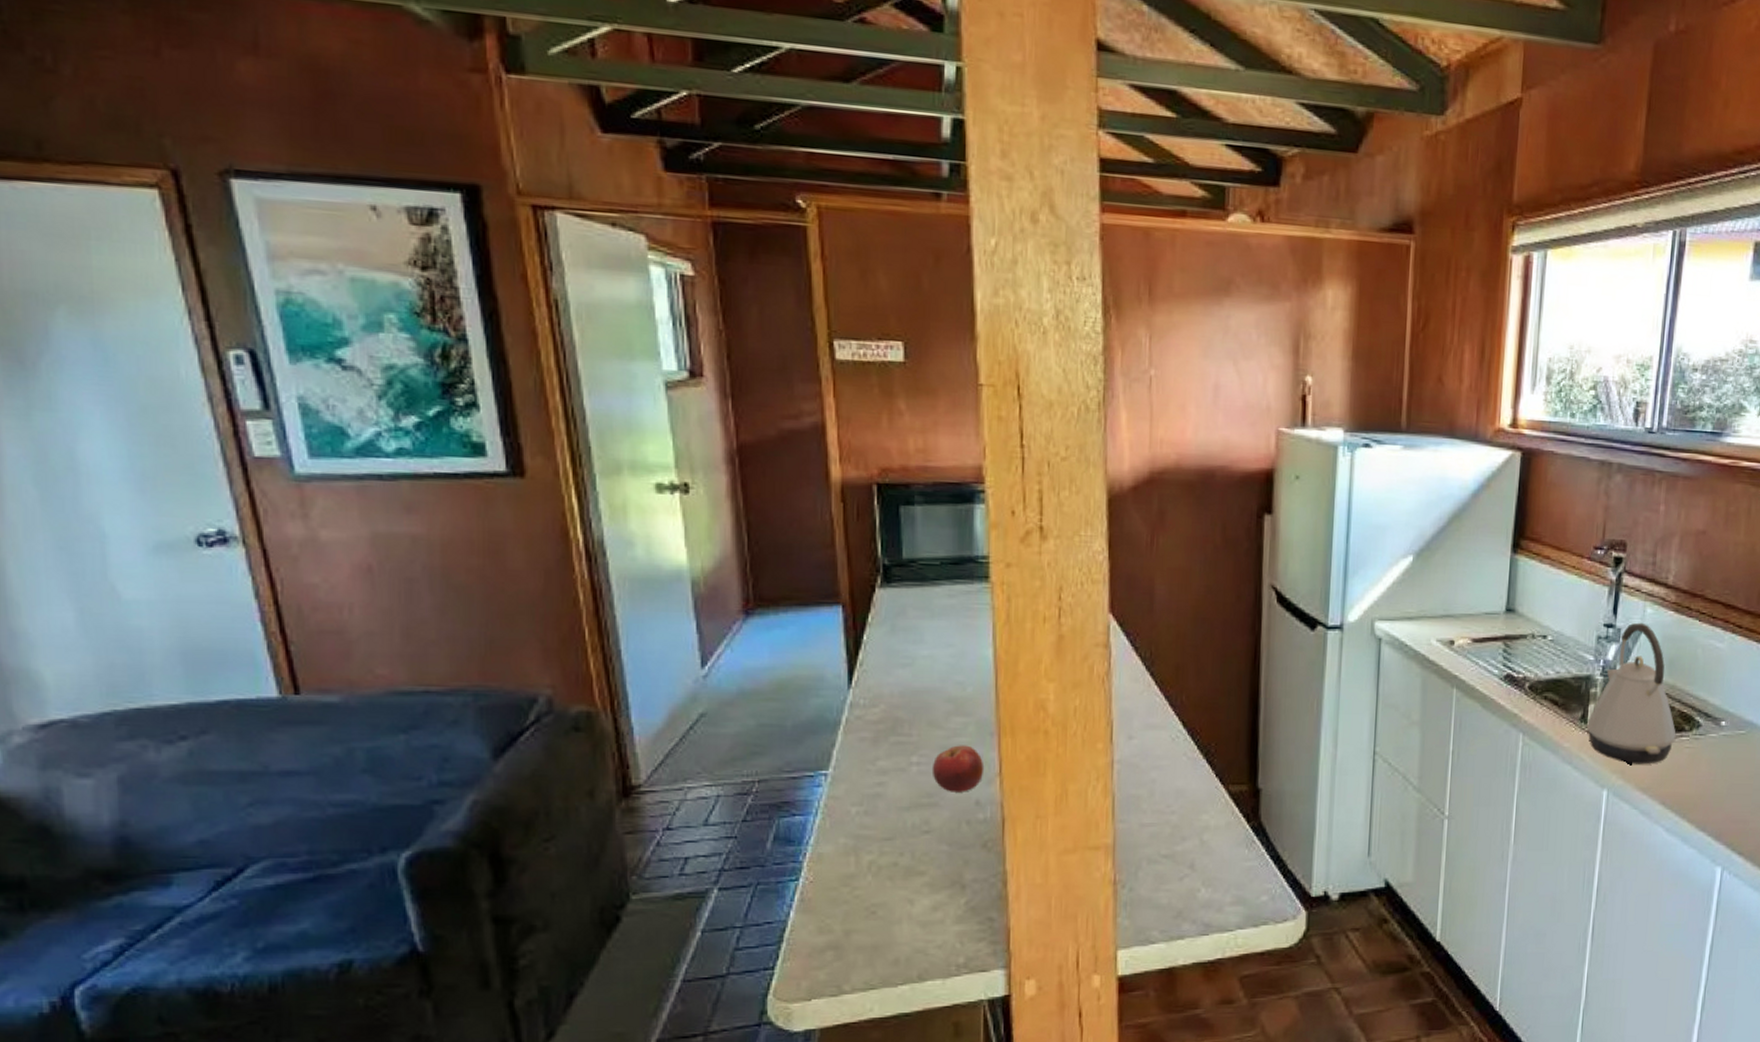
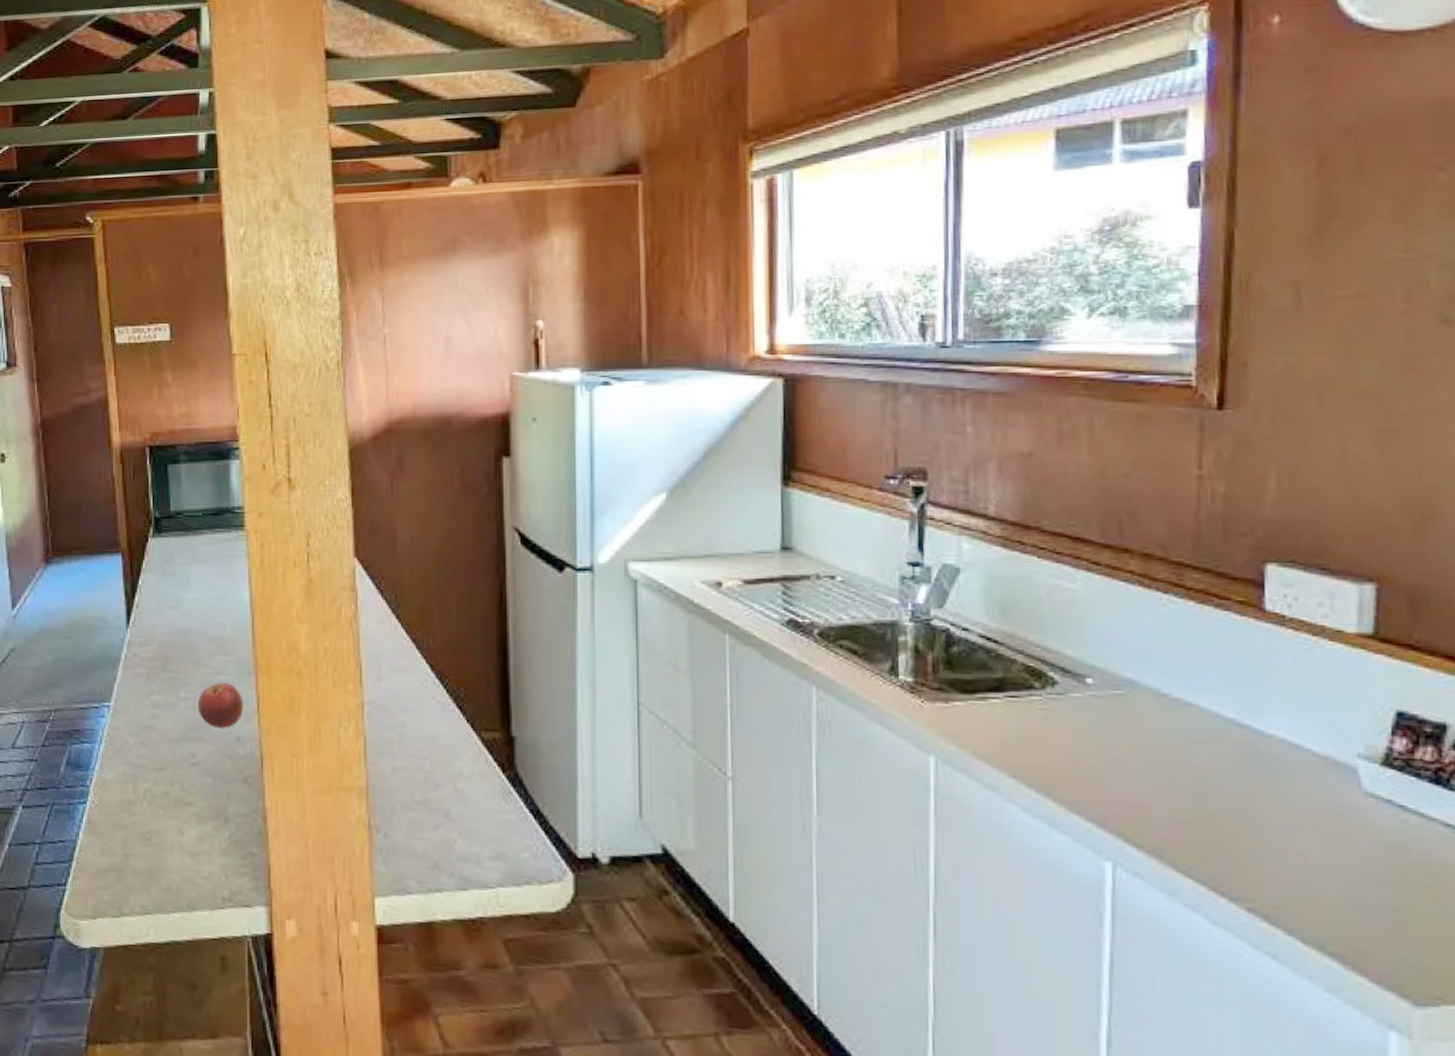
kettle: present [1586,622,1677,764] -> none [897,560,1023,728]

